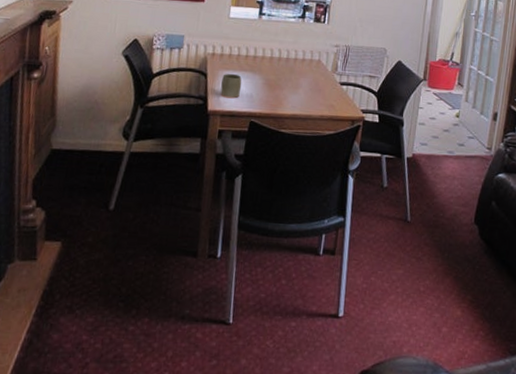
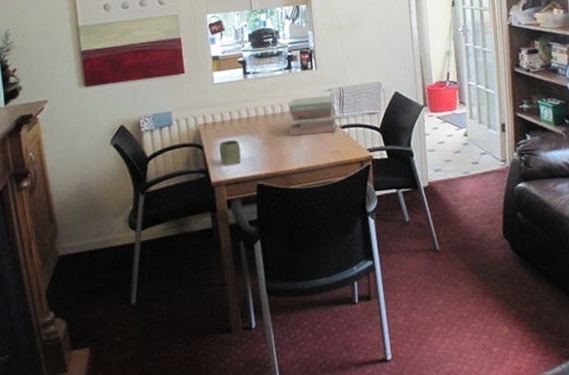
books: none [290,47,339,88] -> present [289,95,337,136]

